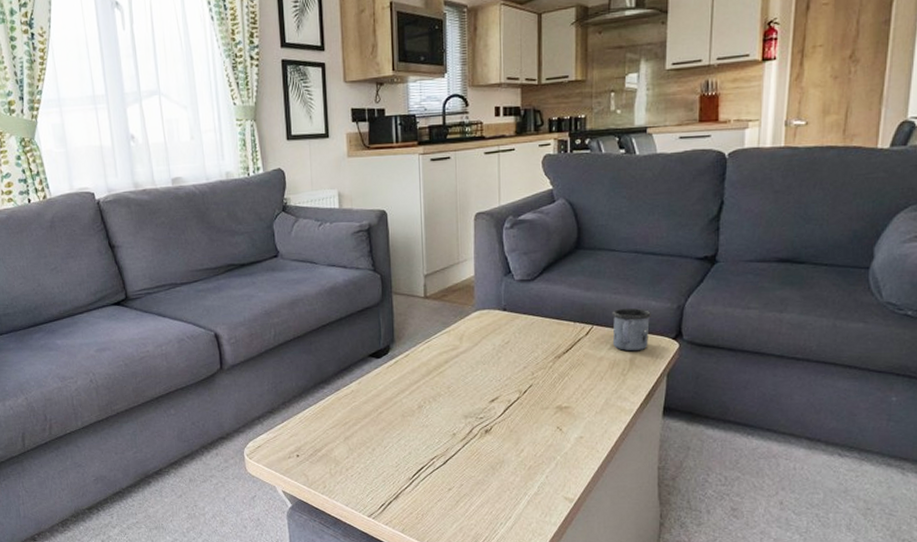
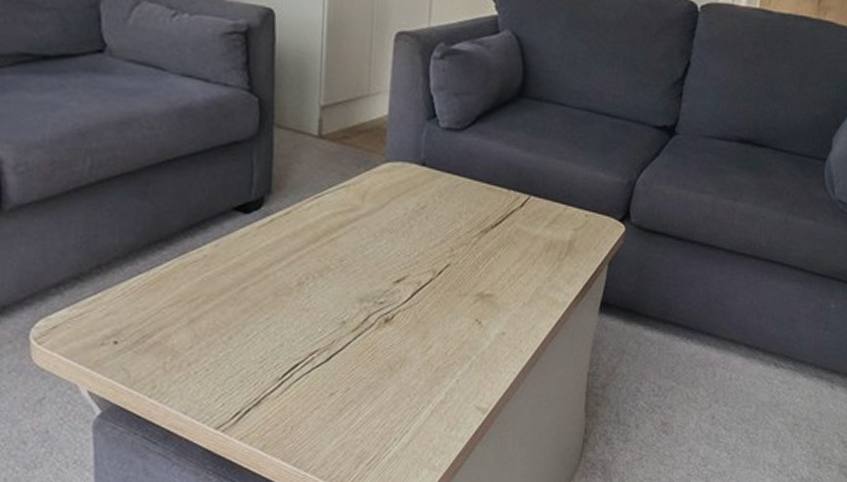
mug: present [612,308,651,352] -> none [550,178,598,232]

